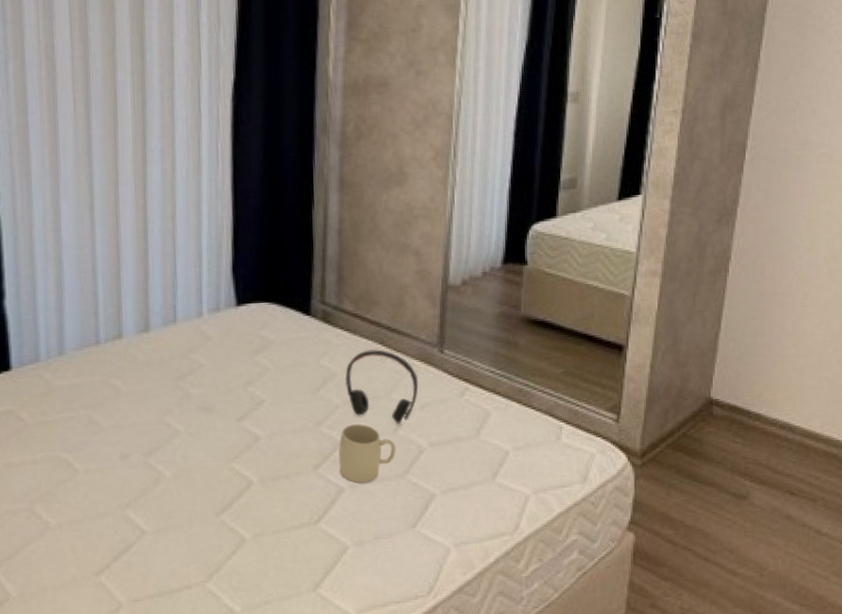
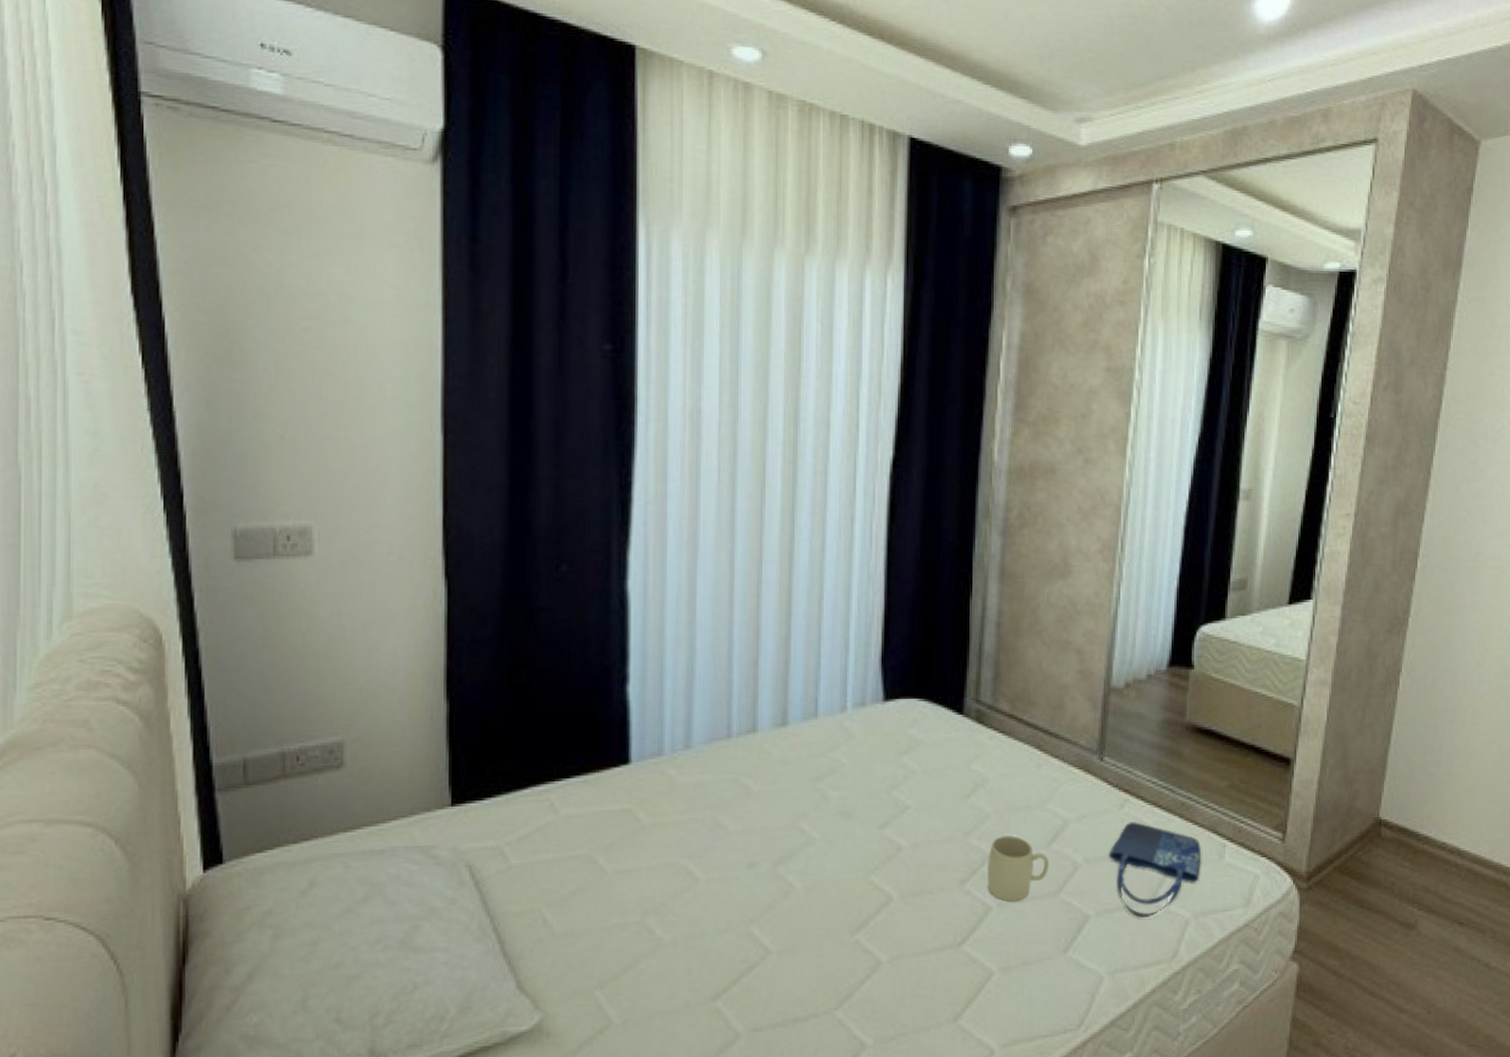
headphones: present [344,349,419,424] -> none [997,754,1076,837]
shopping bag: none [451,408,540,495] -> present [1108,822,1202,918]

